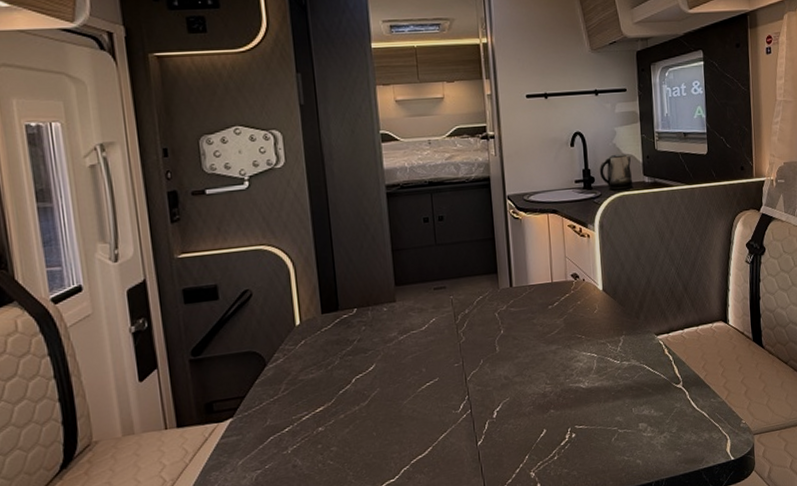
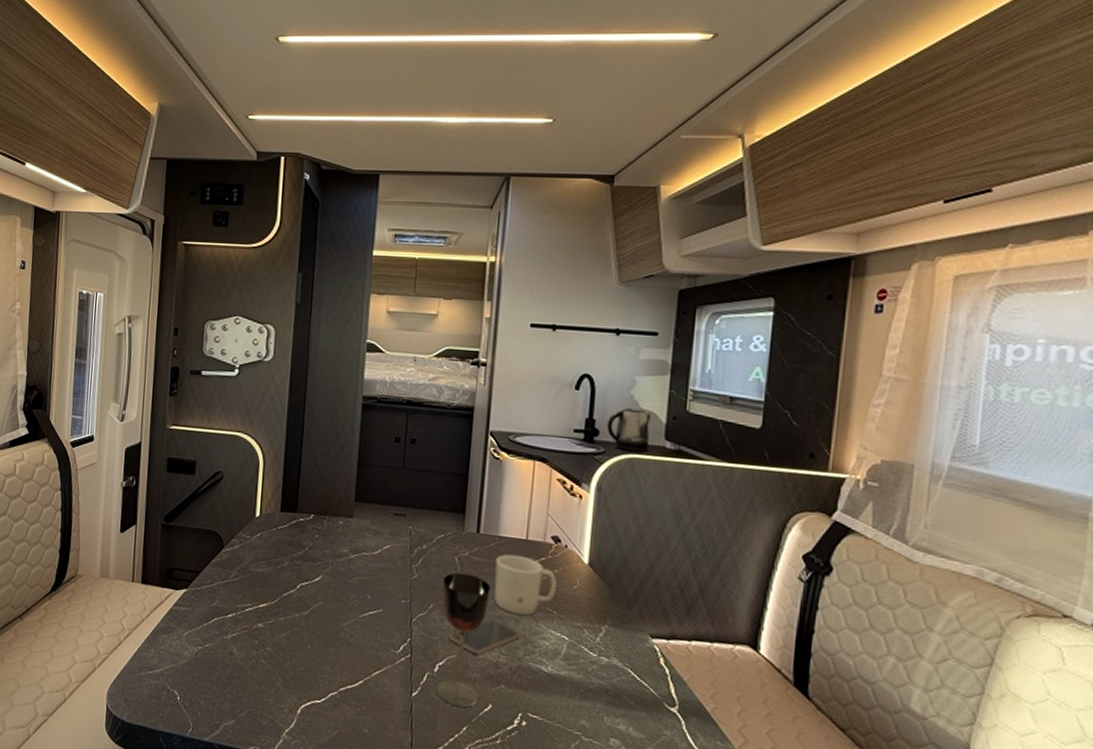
wineglass: none [488,324,535,441] -> present [435,572,491,708]
smartphone: none [502,357,558,392] -> present [449,619,519,655]
mug: none [530,297,582,348] -> present [493,554,558,616]

